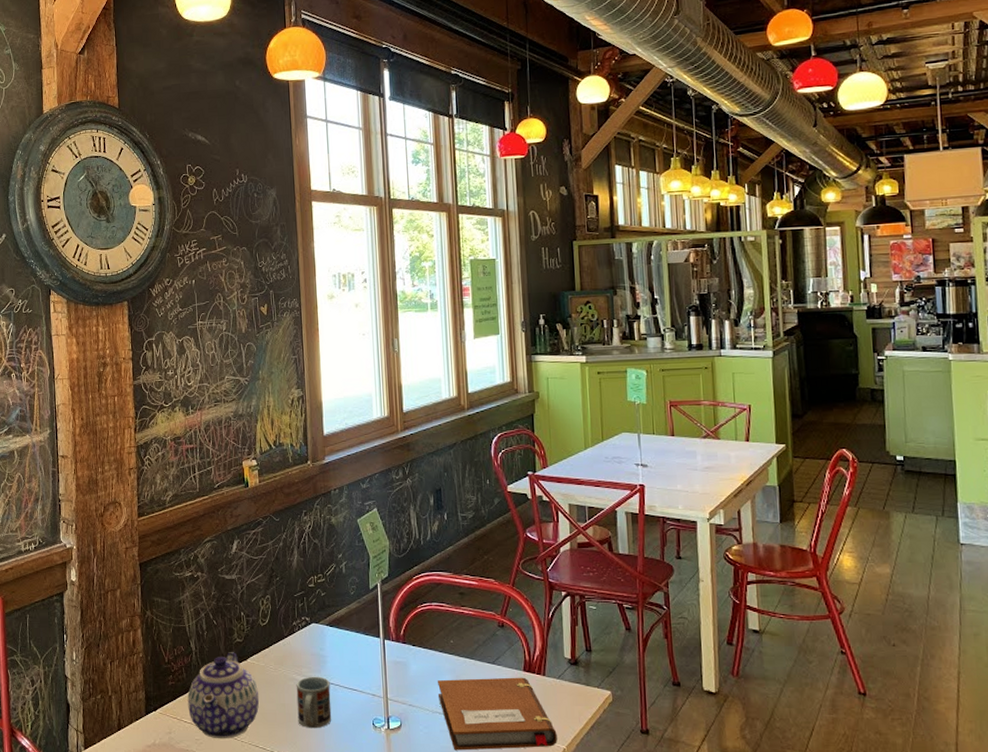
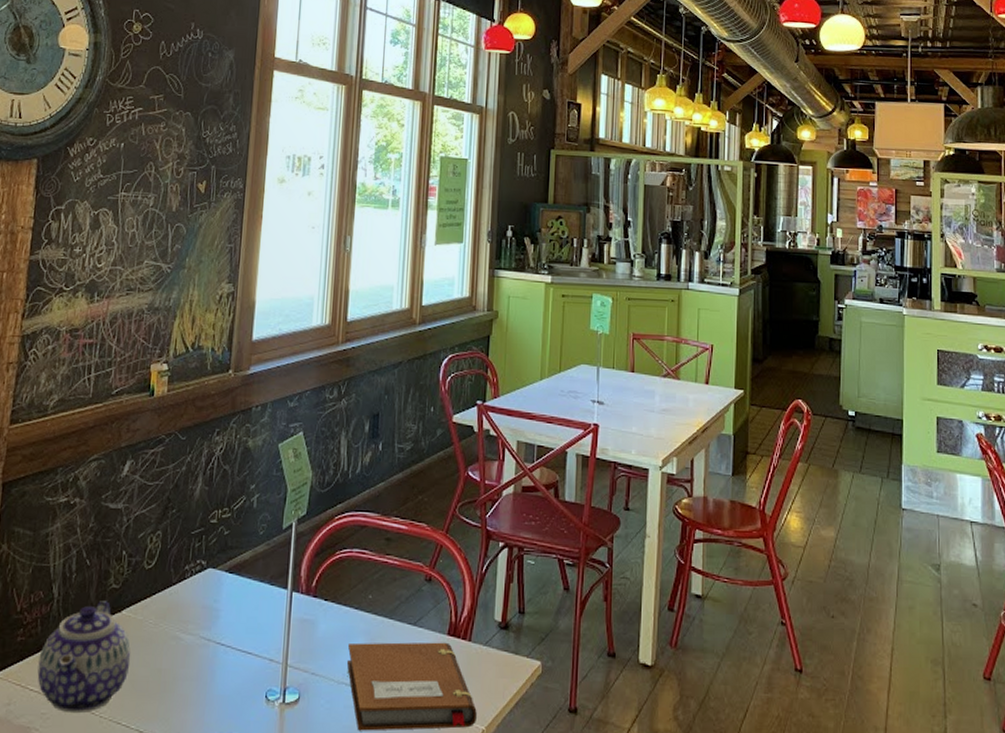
cup: present [296,676,332,729] -> none [174,634,221,702]

